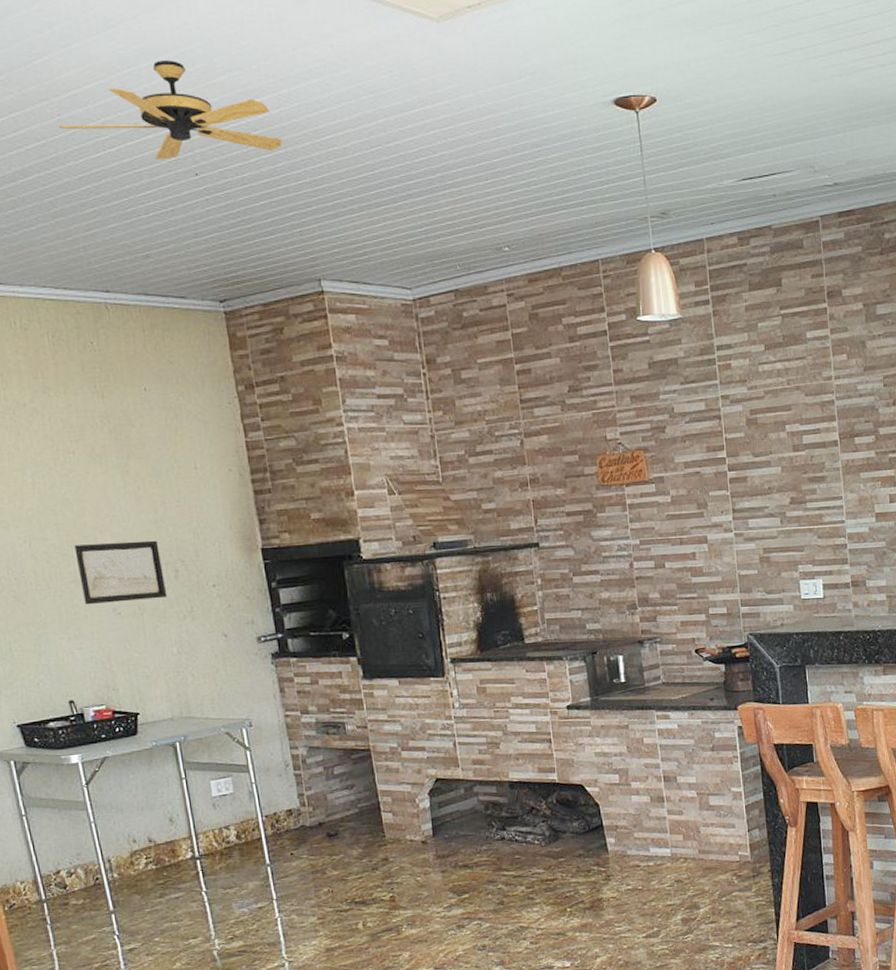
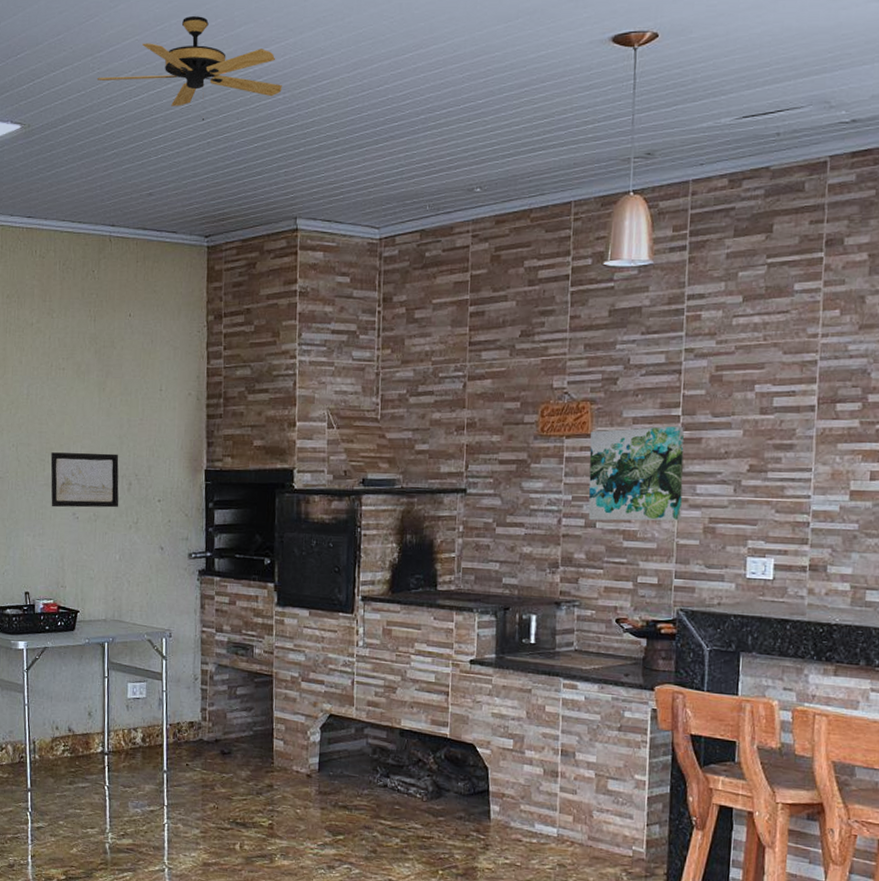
wall art: none [648,467,740,561] -> present [588,426,684,521]

